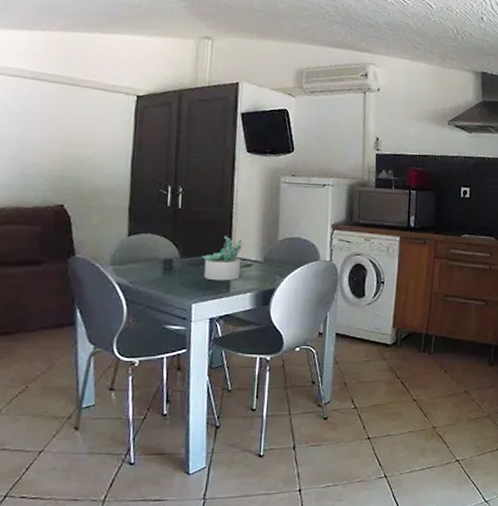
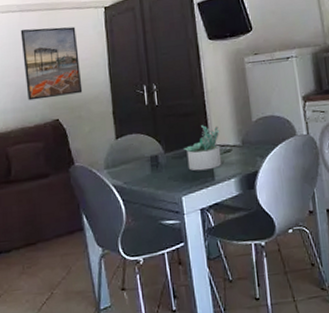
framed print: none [28,99,99,182] -> present [20,26,83,101]

